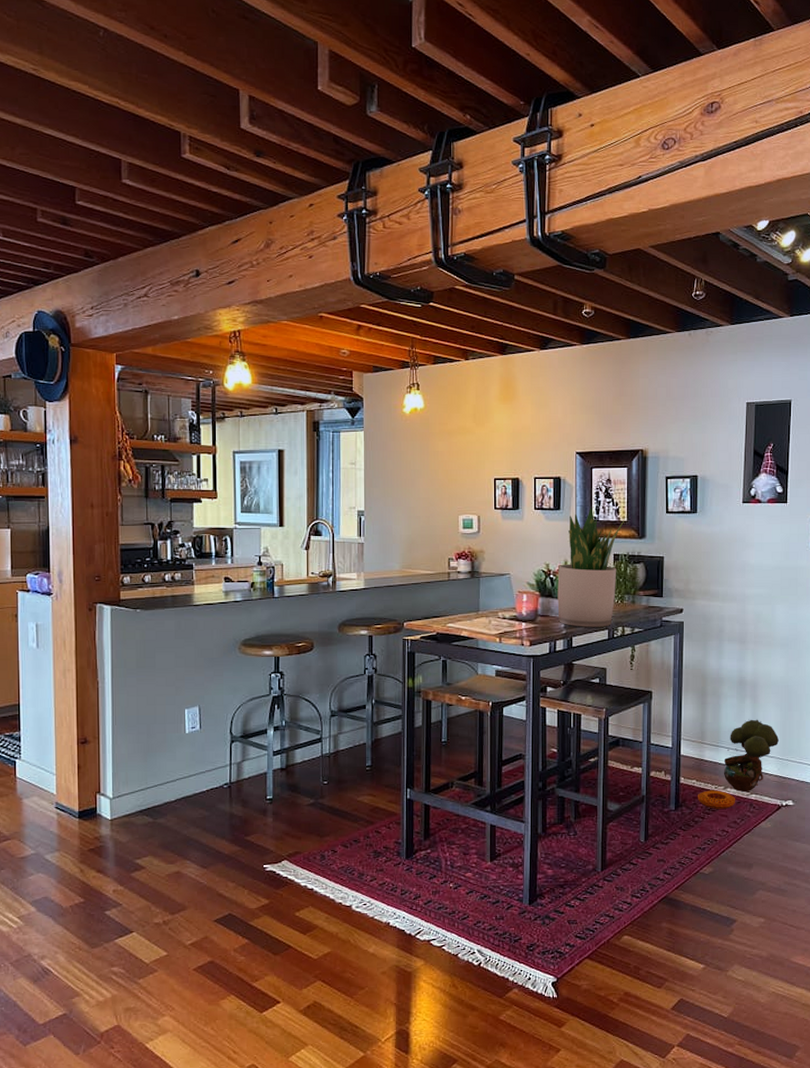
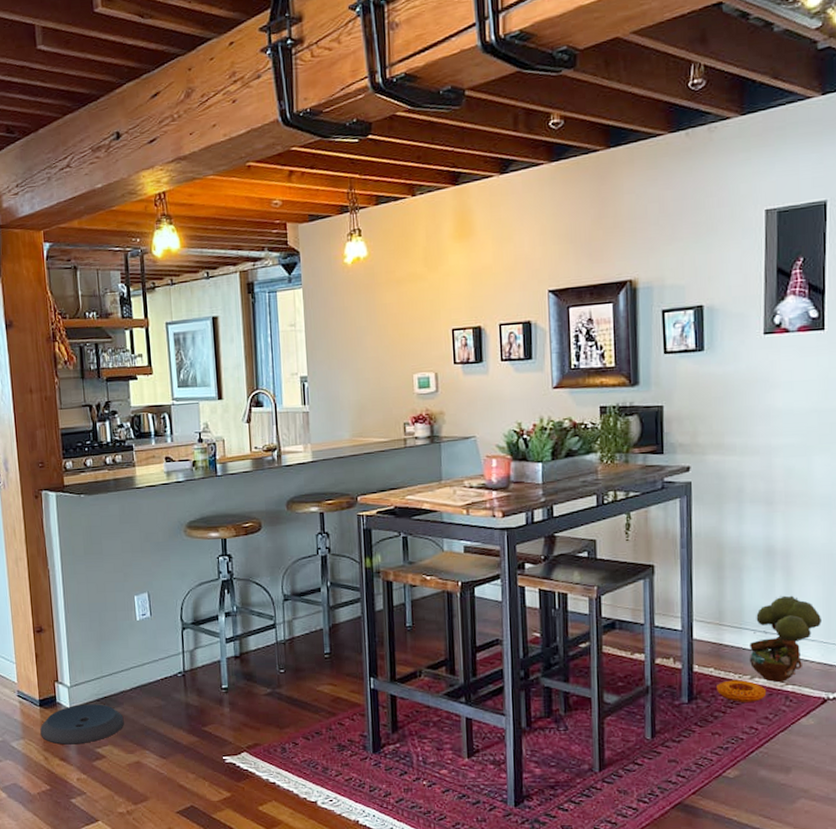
robot vacuum: none [77,815,166,856] -> present [40,704,124,745]
planter: present [557,508,625,627] -> none [532,354,612,494]

